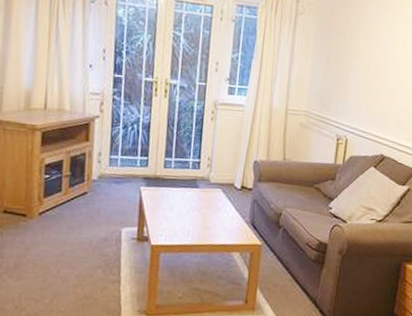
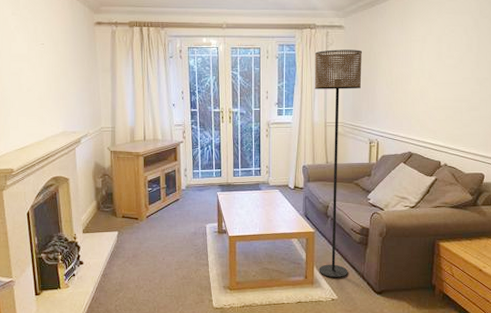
floor lamp: none [262,19,337,304] -> present [314,50,362,278]

